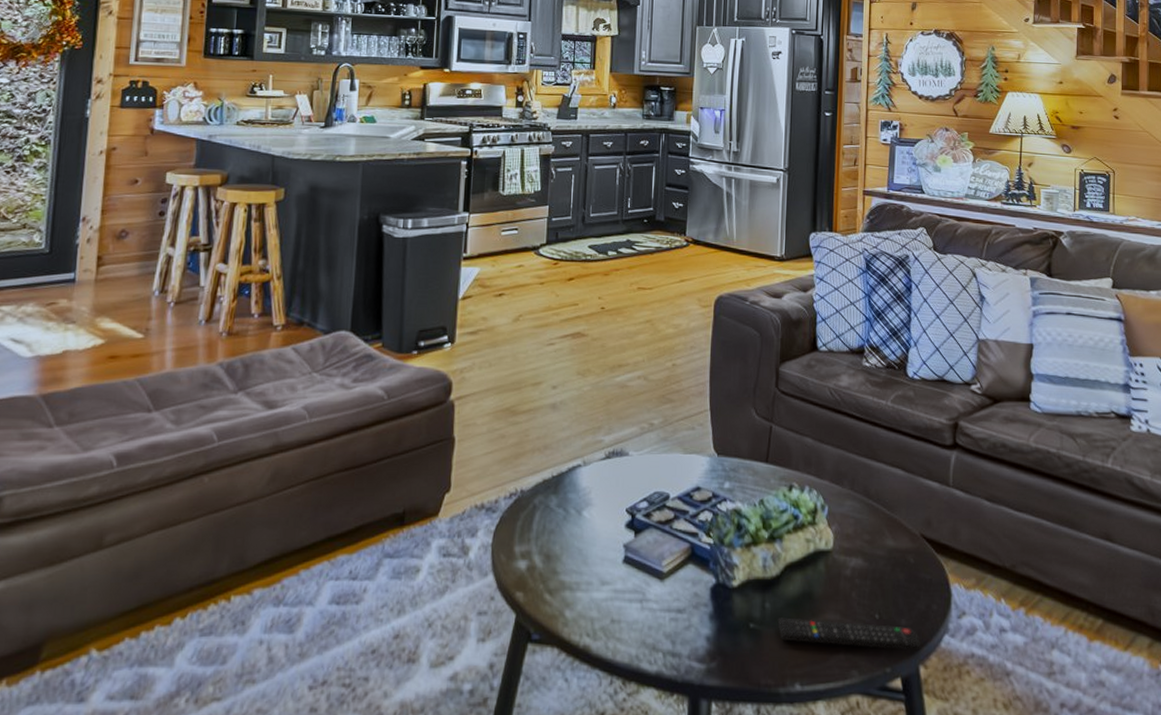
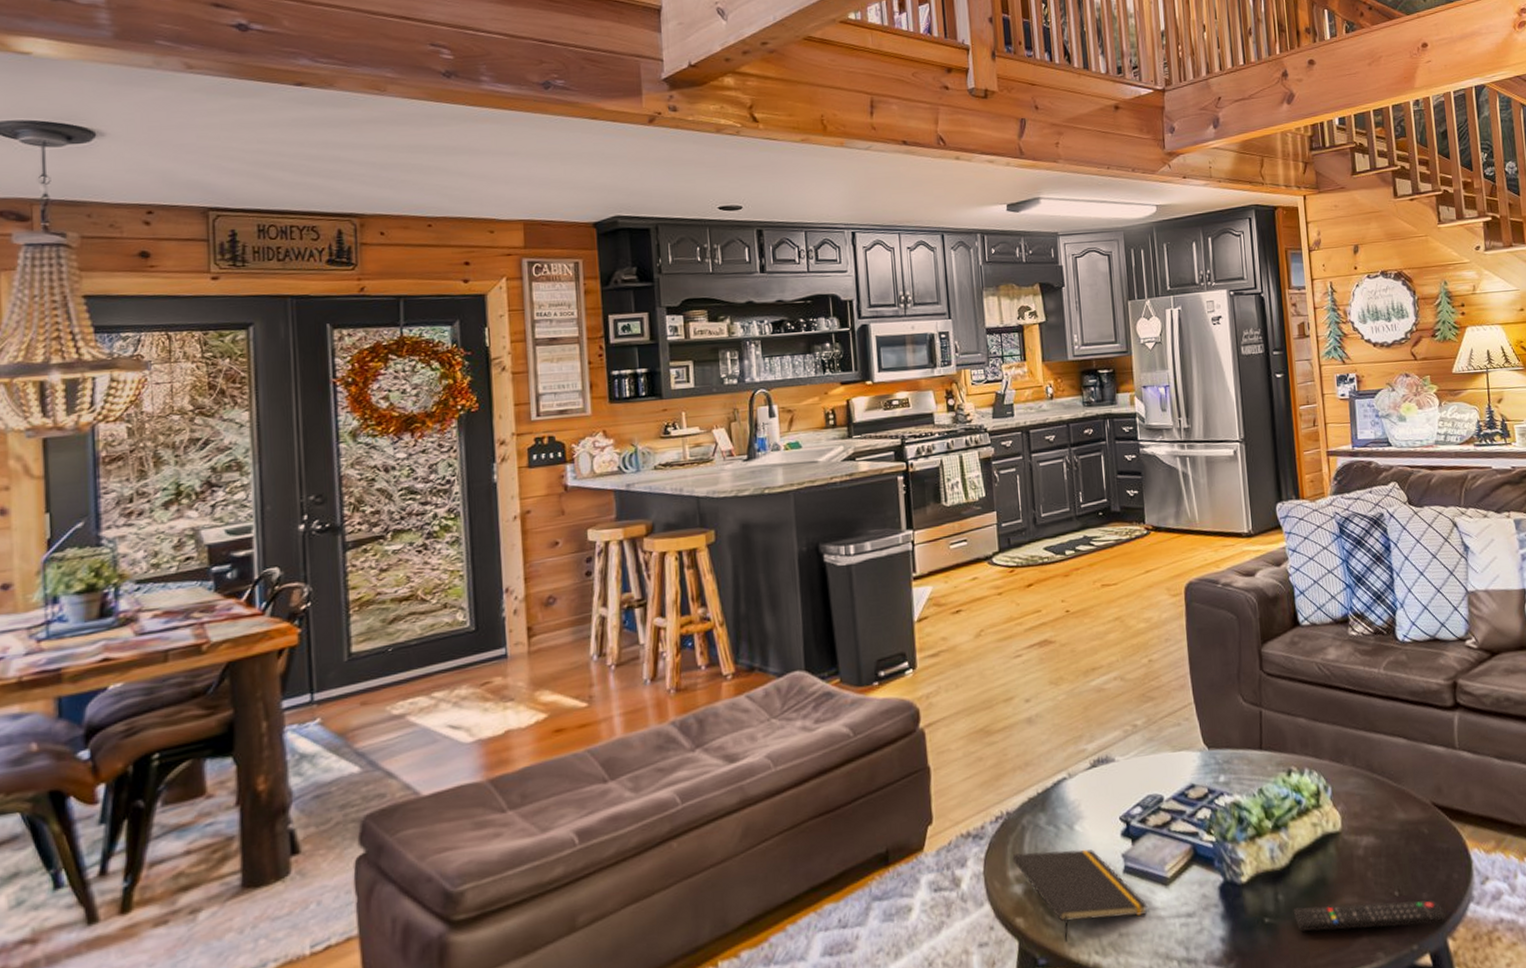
notepad: none [520,531,642,621] -> present [1012,849,1148,942]

